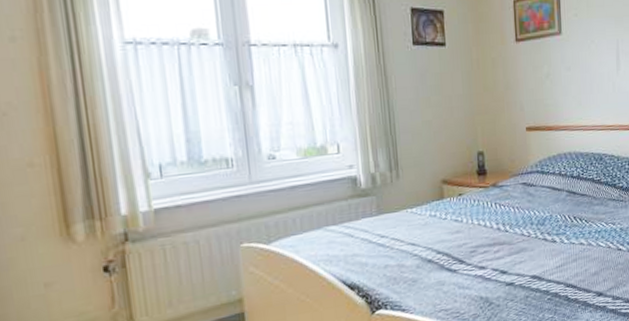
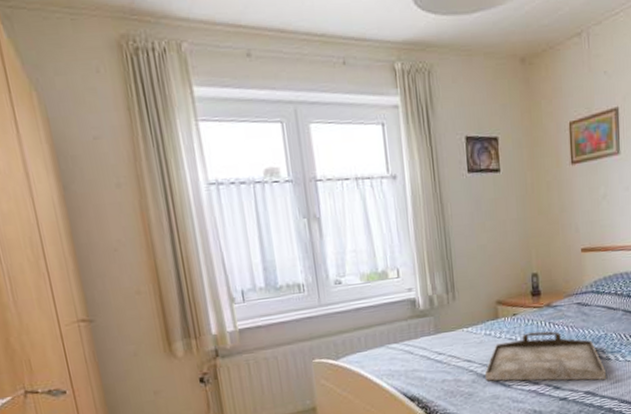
serving tray: none [429,212,552,266] -> present [484,331,606,381]

